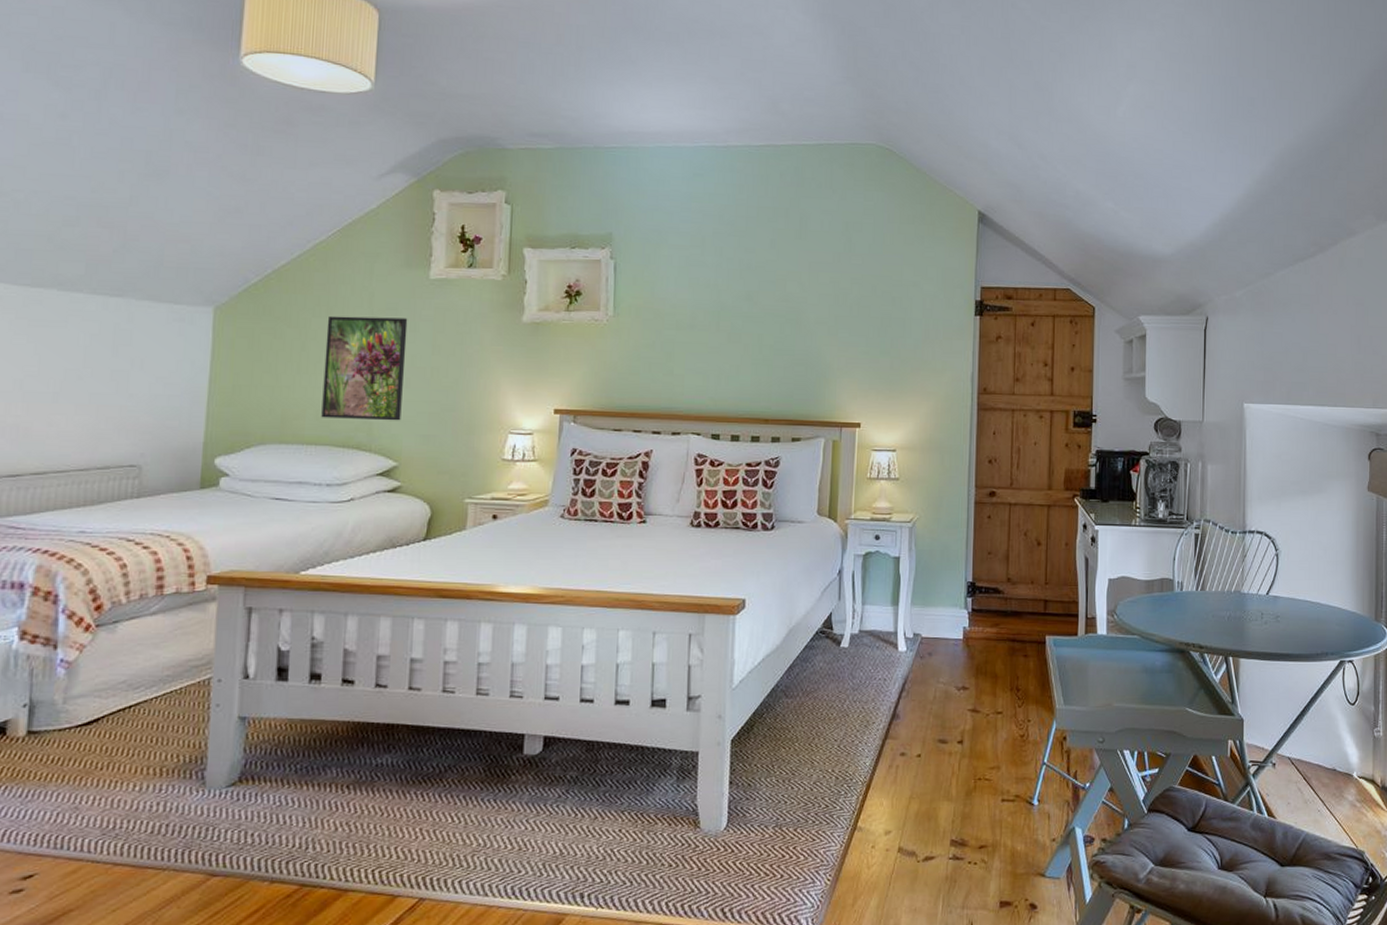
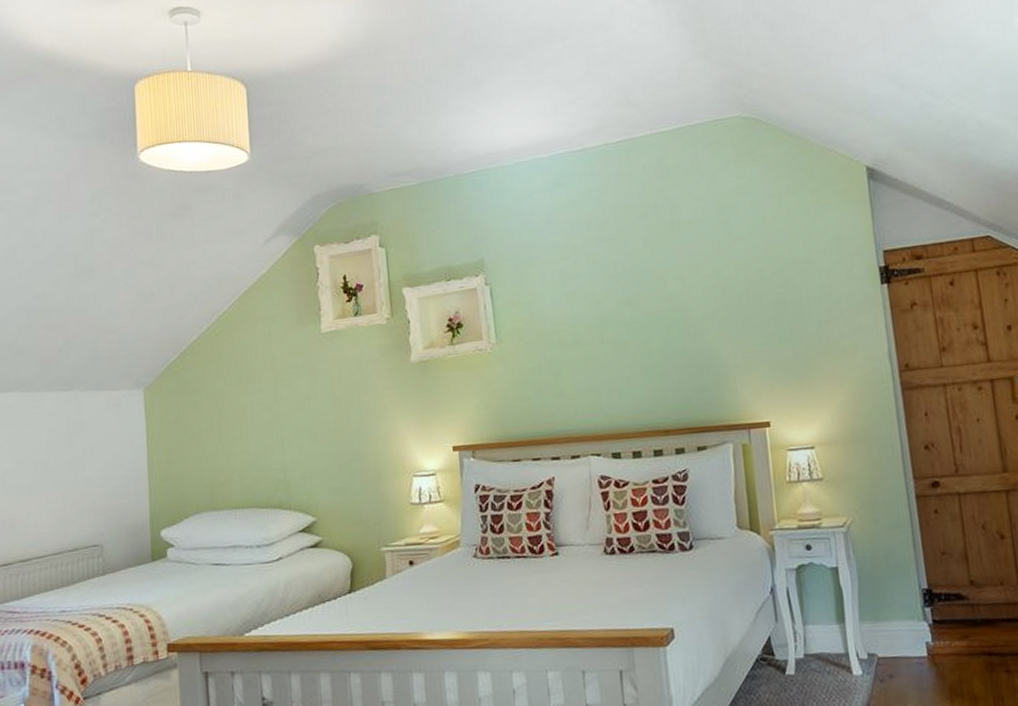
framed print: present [321,315,408,421] -> none [238,374,314,482]

